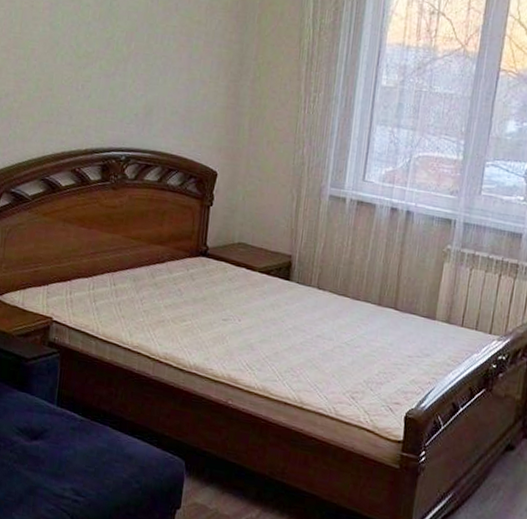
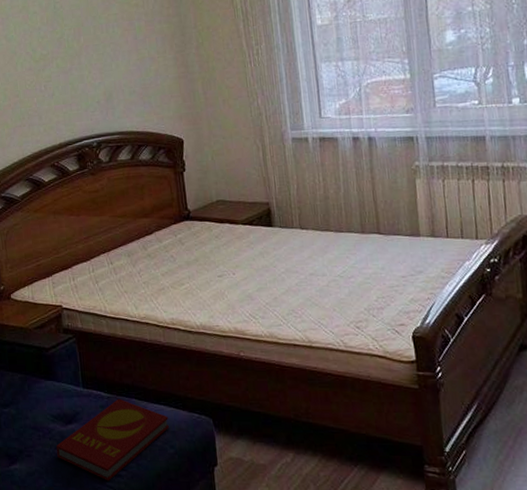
book: none [15,423,140,505] -> present [56,398,169,481]

